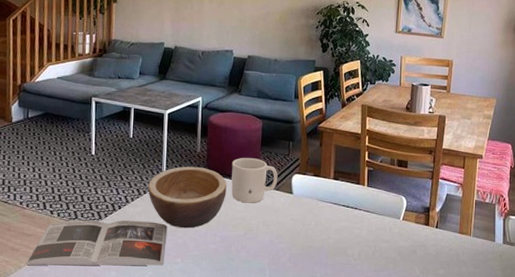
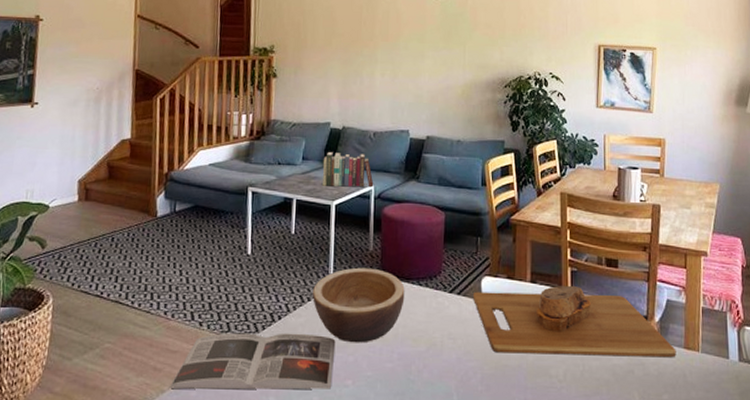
books: none [157,67,202,99] -> present [323,151,374,188]
mug: present [231,157,278,203] -> none [409,256,465,312]
cutting board: none [284,182,452,241] -> present [472,285,676,358]

